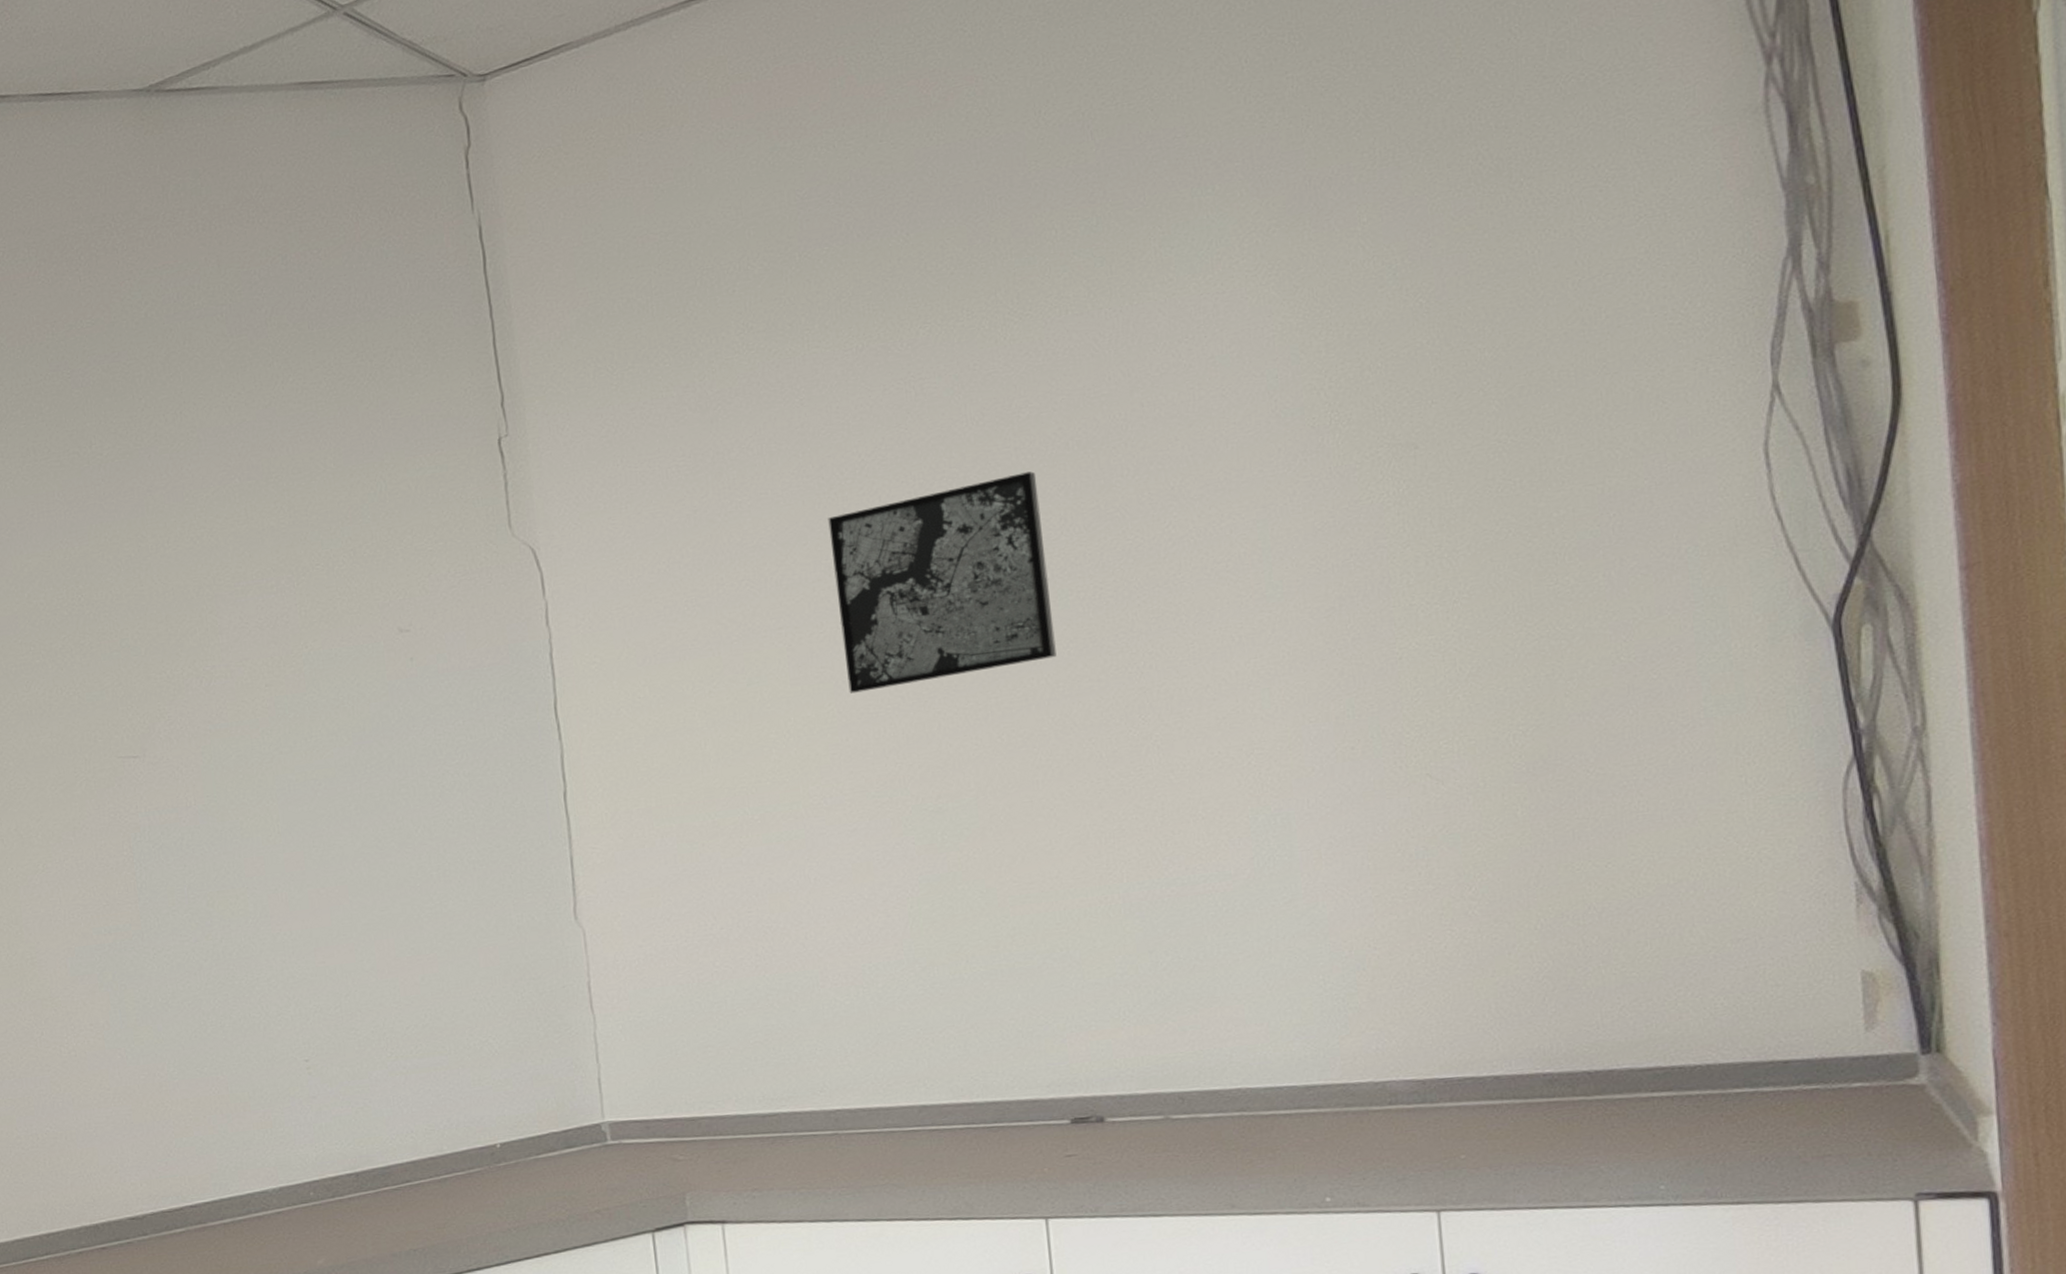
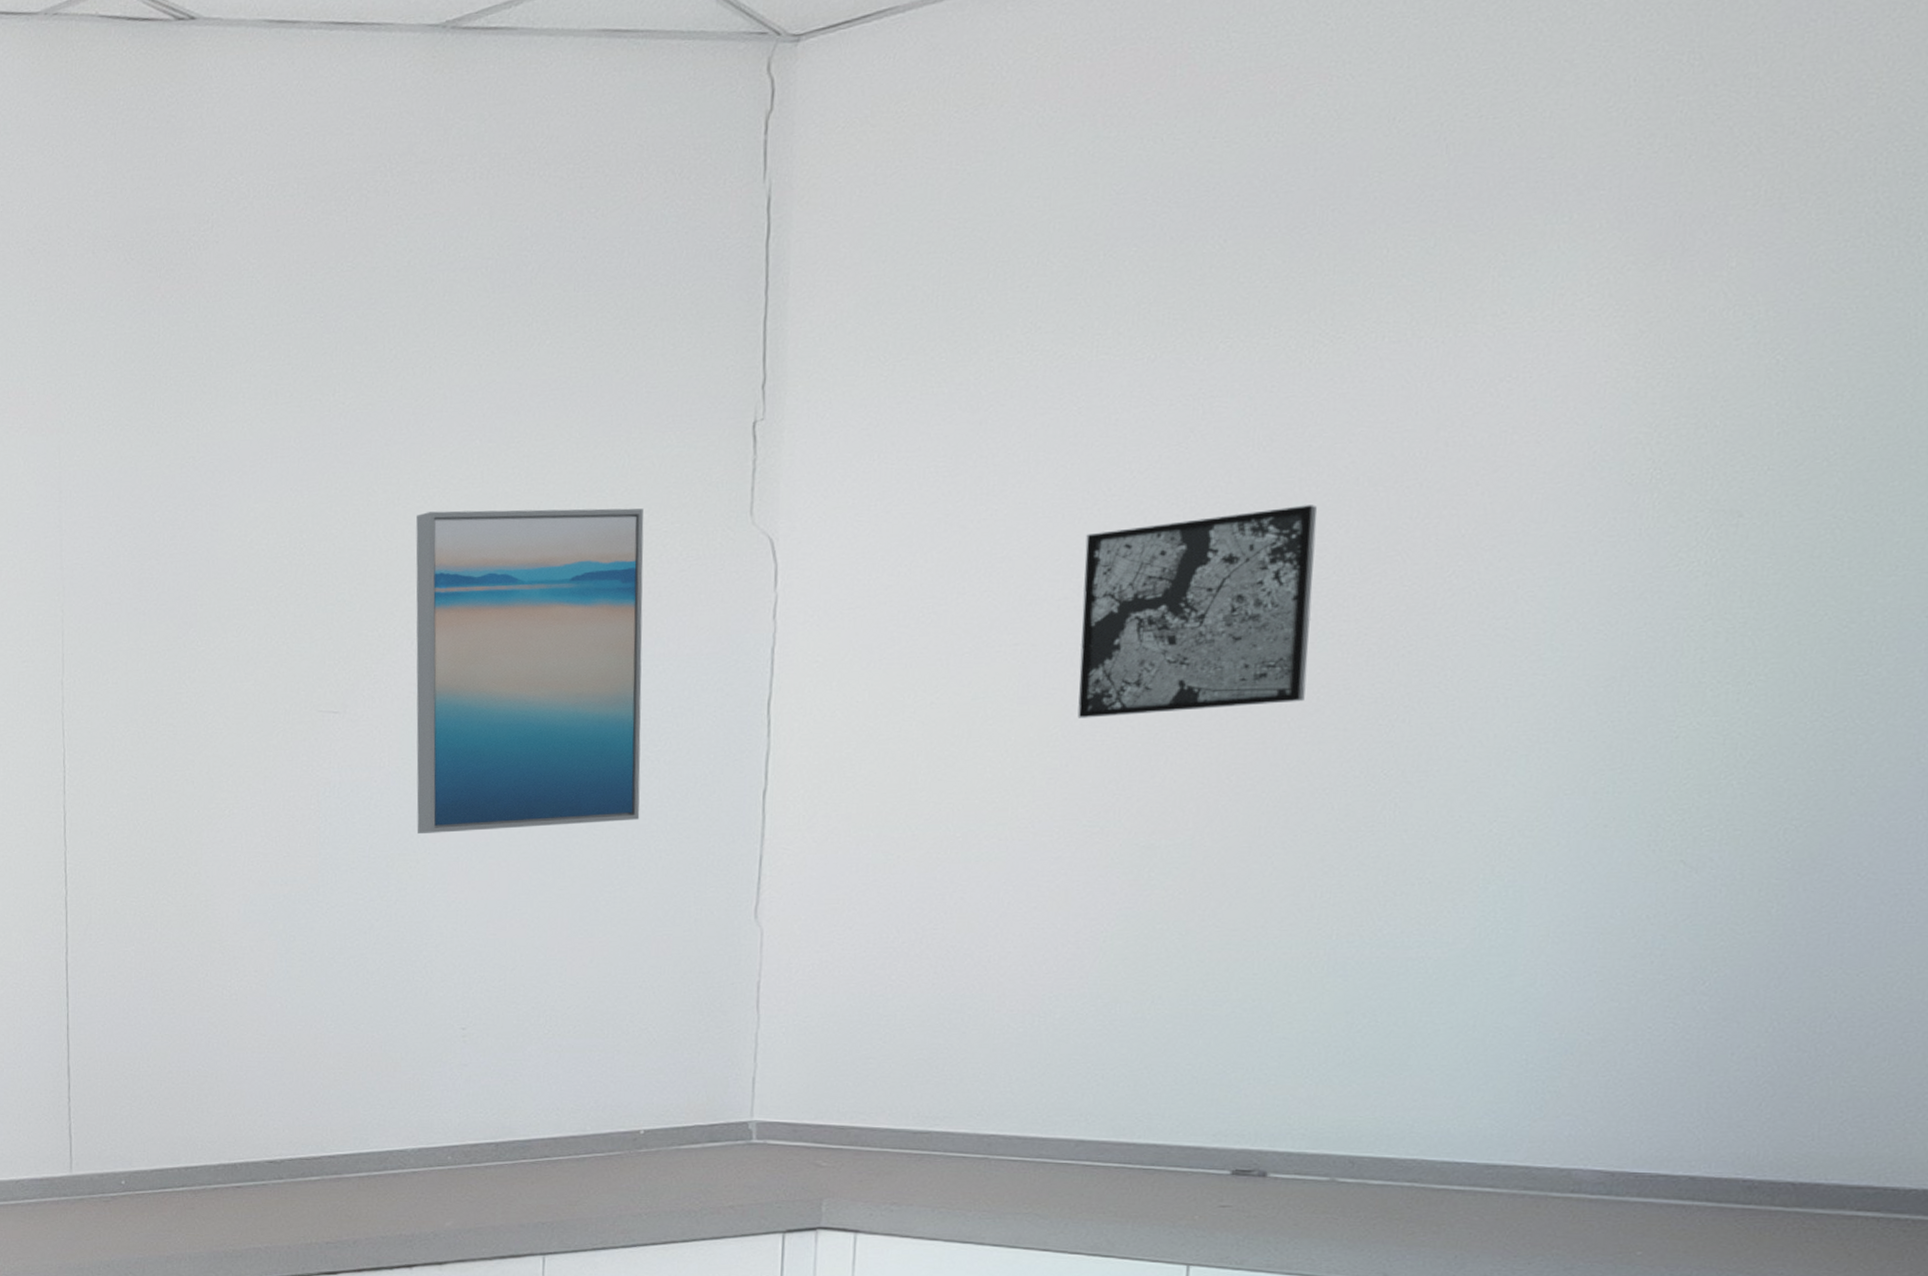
wall art: none [188,530,449,870] -> present [416,508,644,835]

